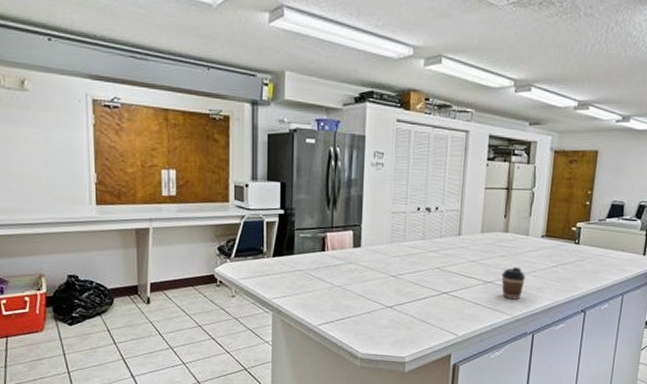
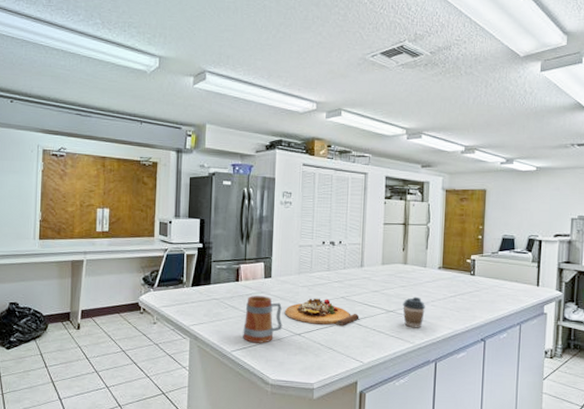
mug: none [330,266,373,317] -> present [243,296,282,343]
cutting board: none [374,269,455,298] -> present [284,298,360,327]

